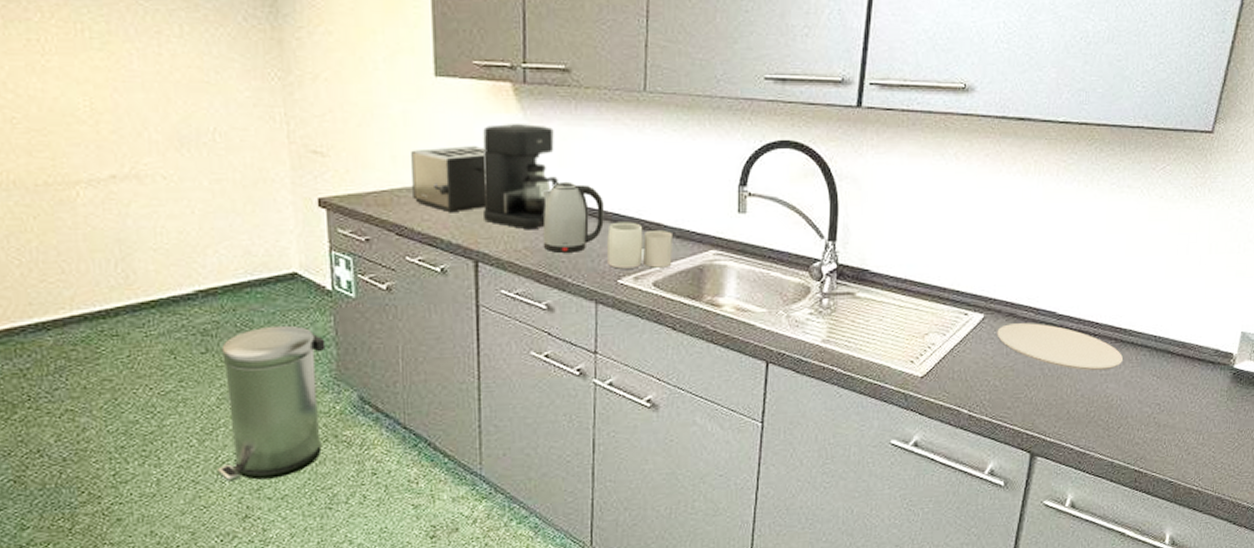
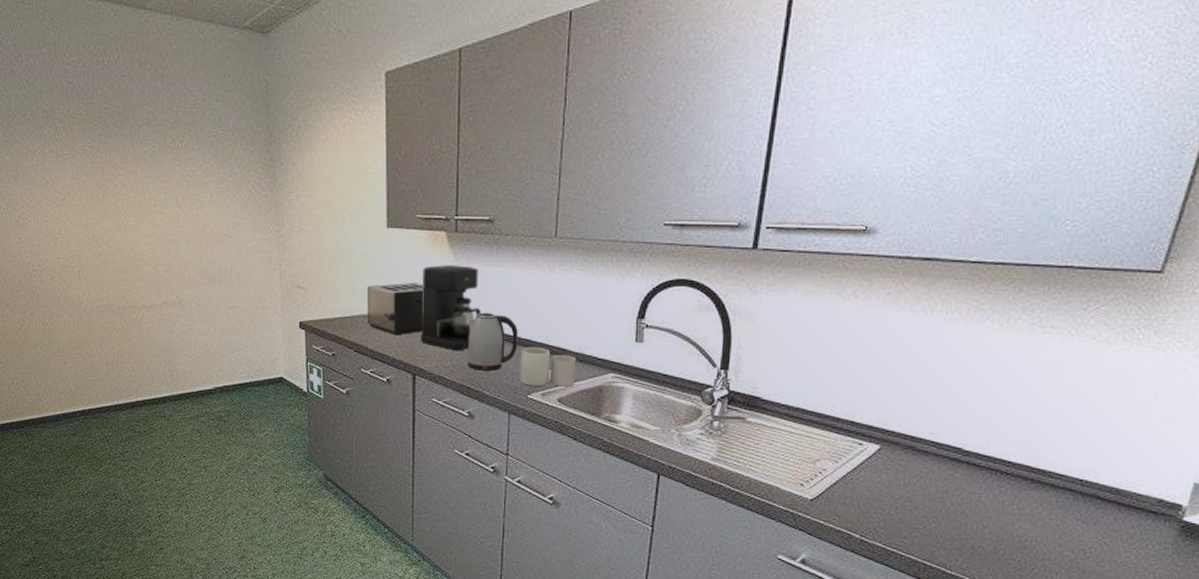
pedal bin: present [218,325,326,482] -> none [226,416,301,531]
plate: present [997,323,1124,371] -> none [894,456,1041,510]

